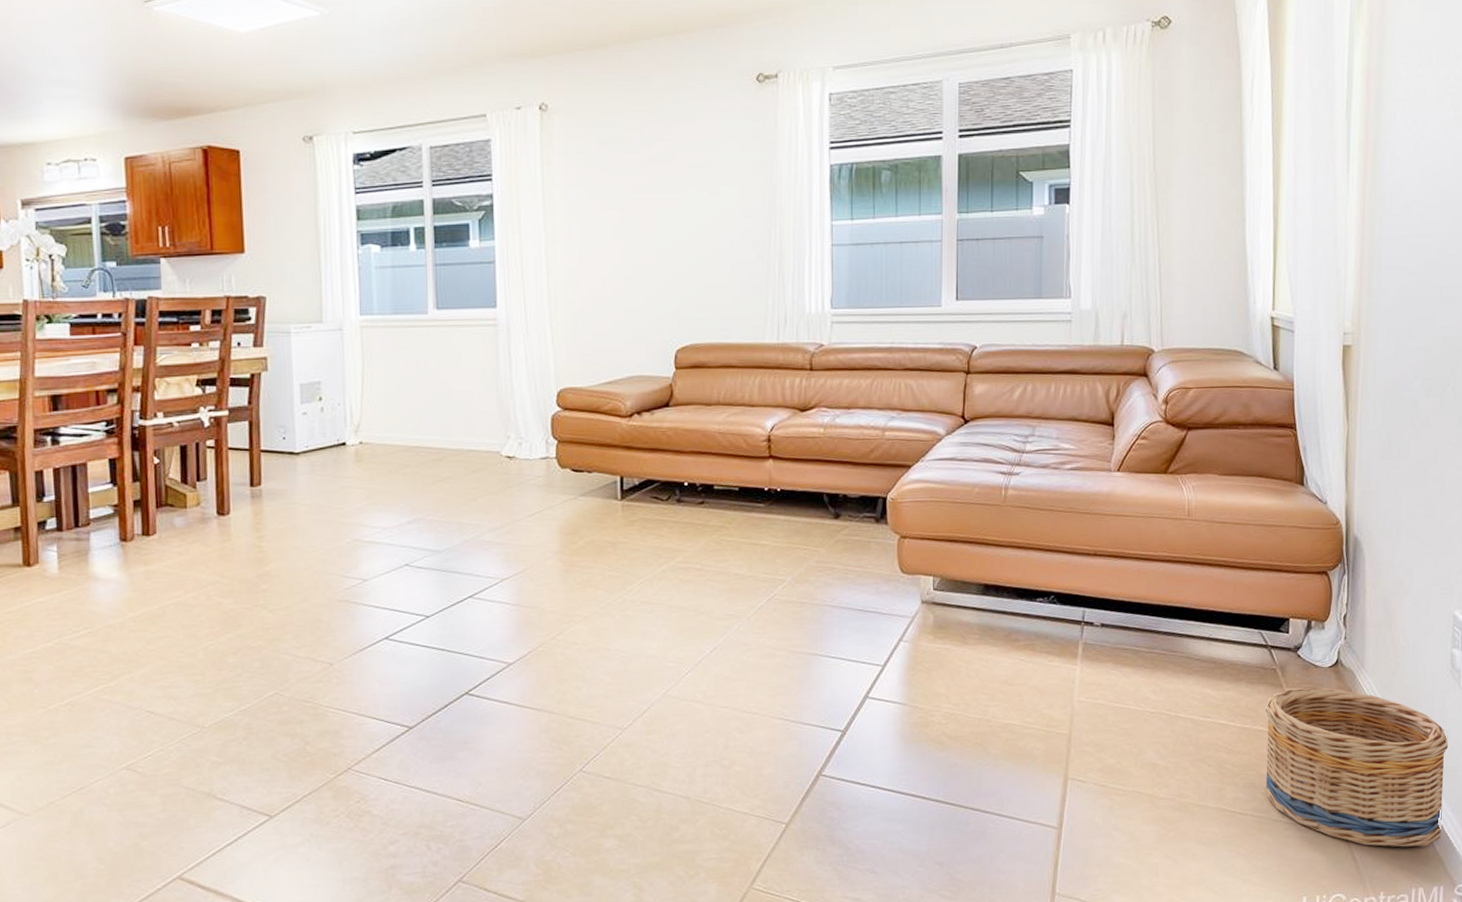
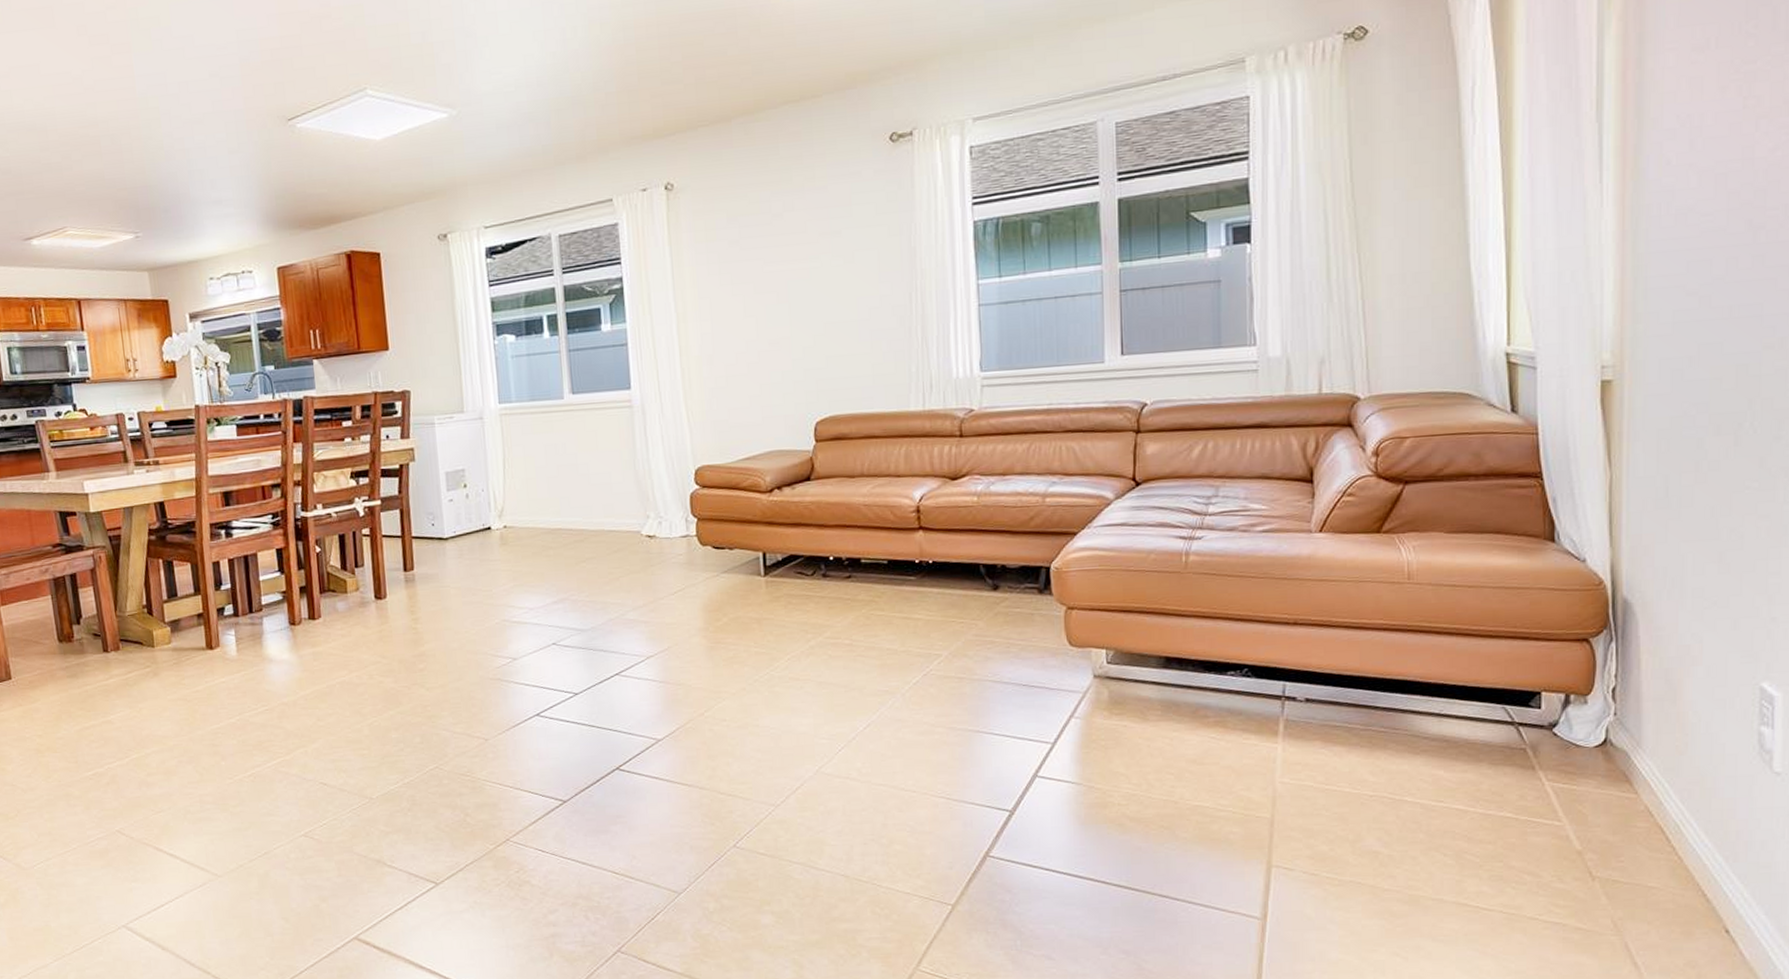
basket: present [1266,687,1448,848] -> none [1514,769,1757,954]

